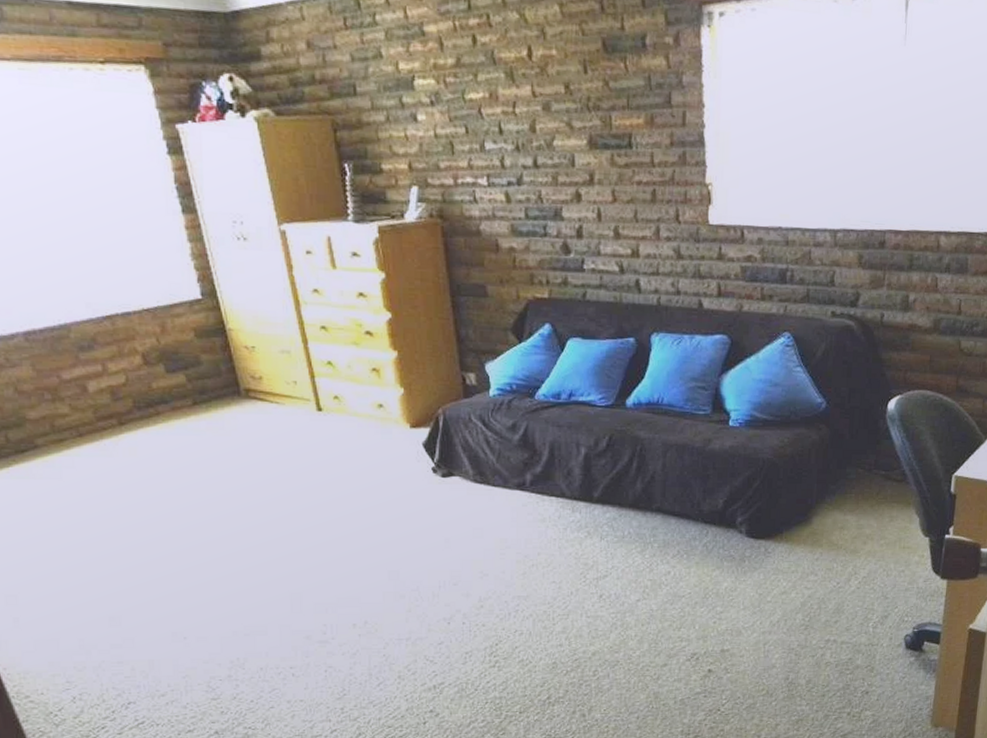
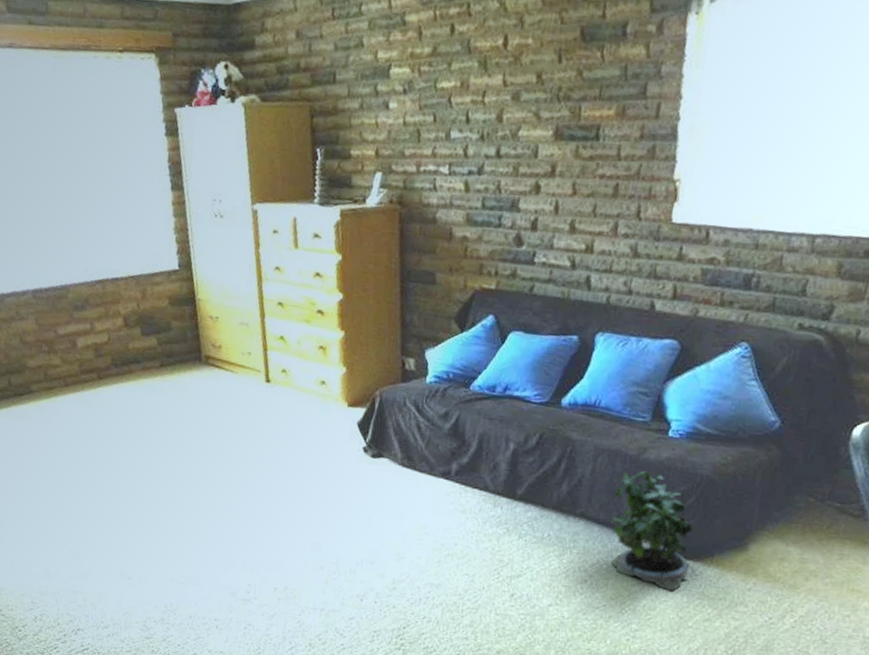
potted plant: none [685,461,763,571] -> present [610,470,693,592]

